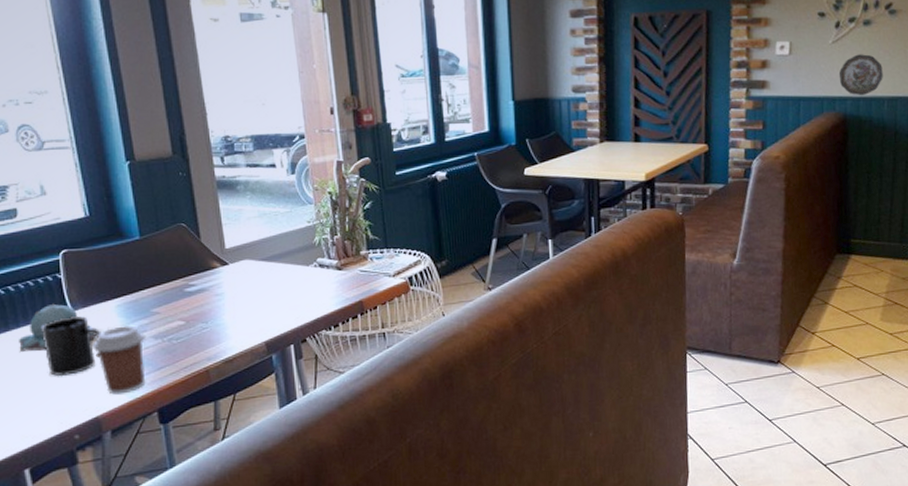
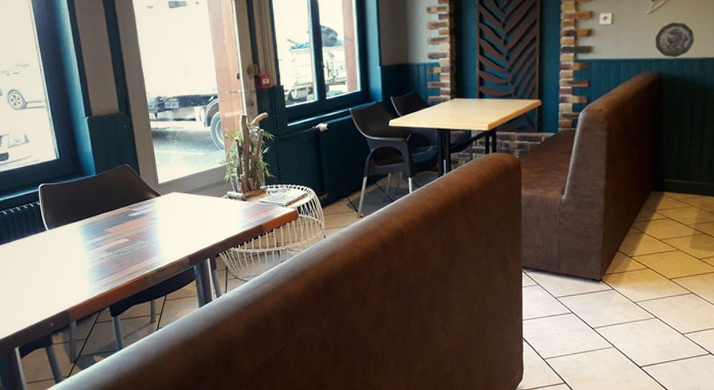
candle: present [19,303,97,351] -> none [11,224,66,260]
mug: present [42,316,101,377] -> none [27,234,69,279]
coffee cup: present [92,325,146,395] -> none [62,241,101,293]

